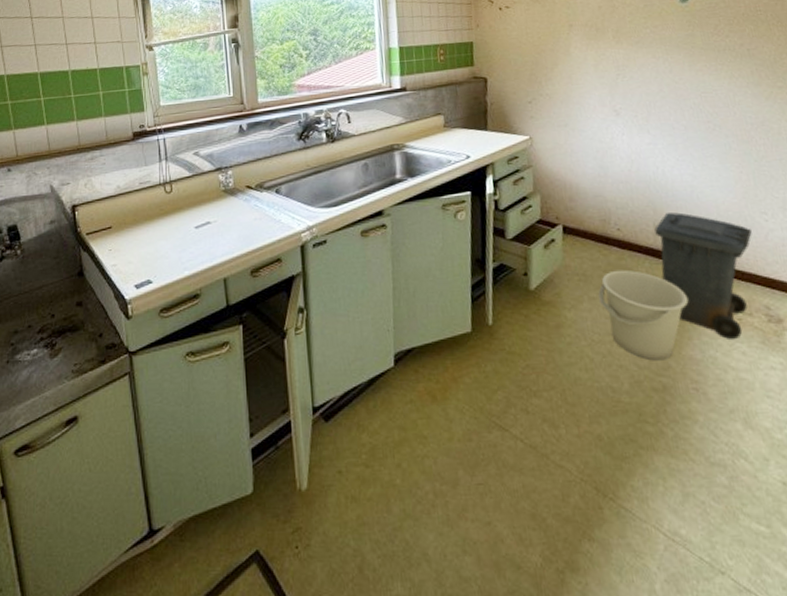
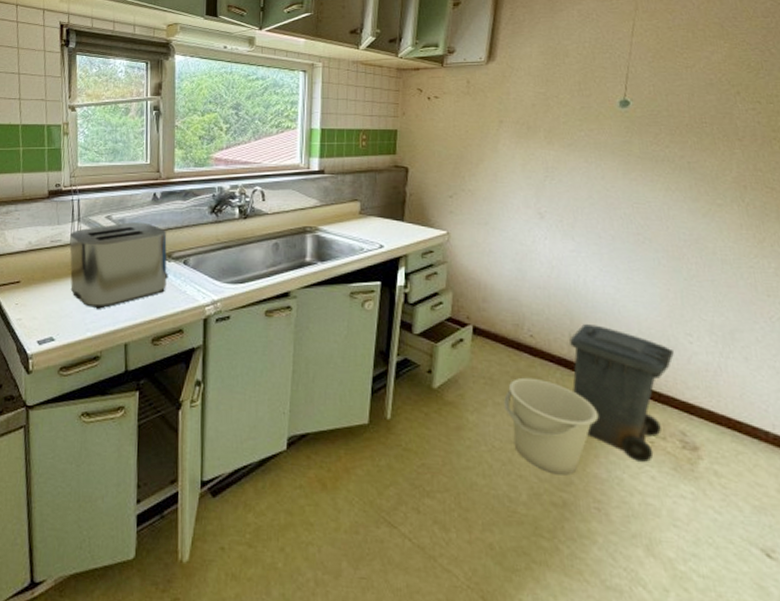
toaster: none [158,155,262,247] -> present [69,222,168,309]

